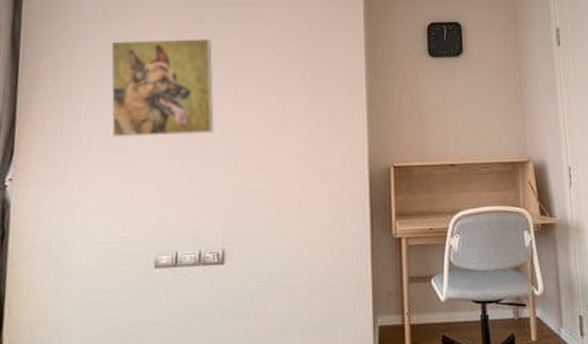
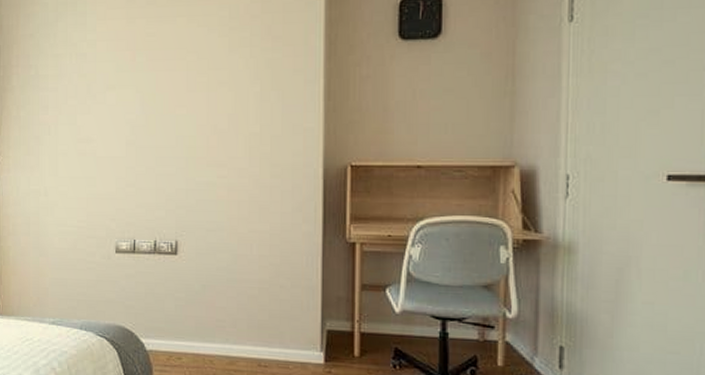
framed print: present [111,39,214,137] -> none [71,25,167,127]

